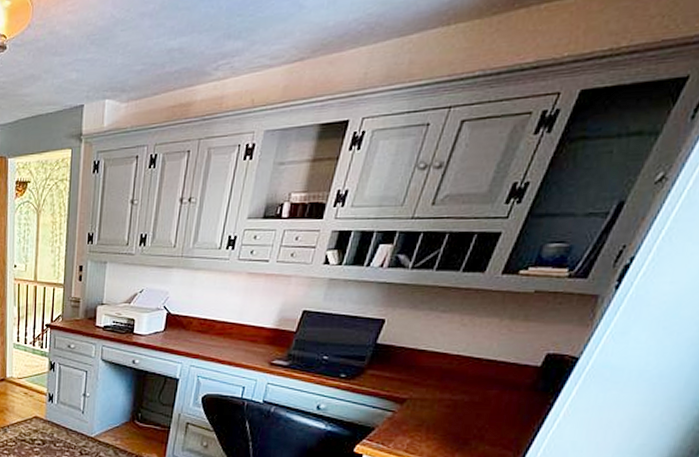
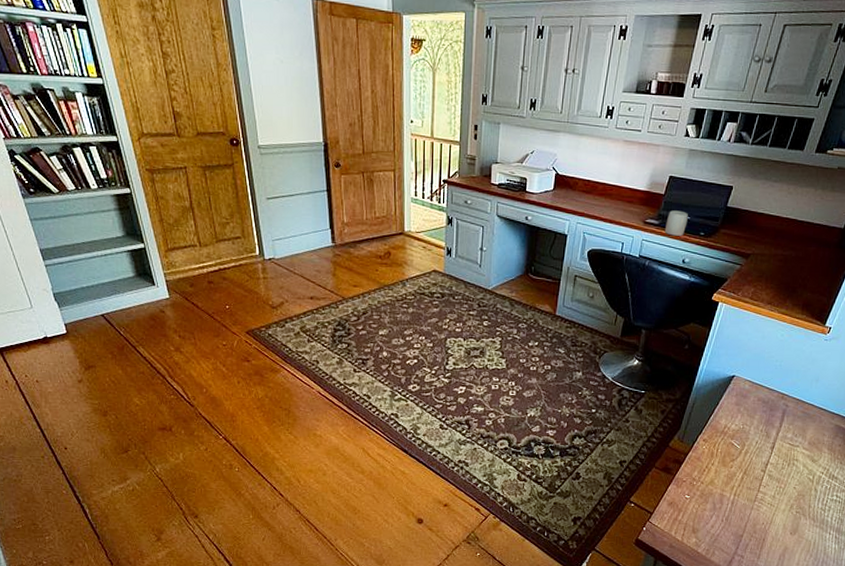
mug: none [295,349,325,379] -> present [664,210,688,236]

